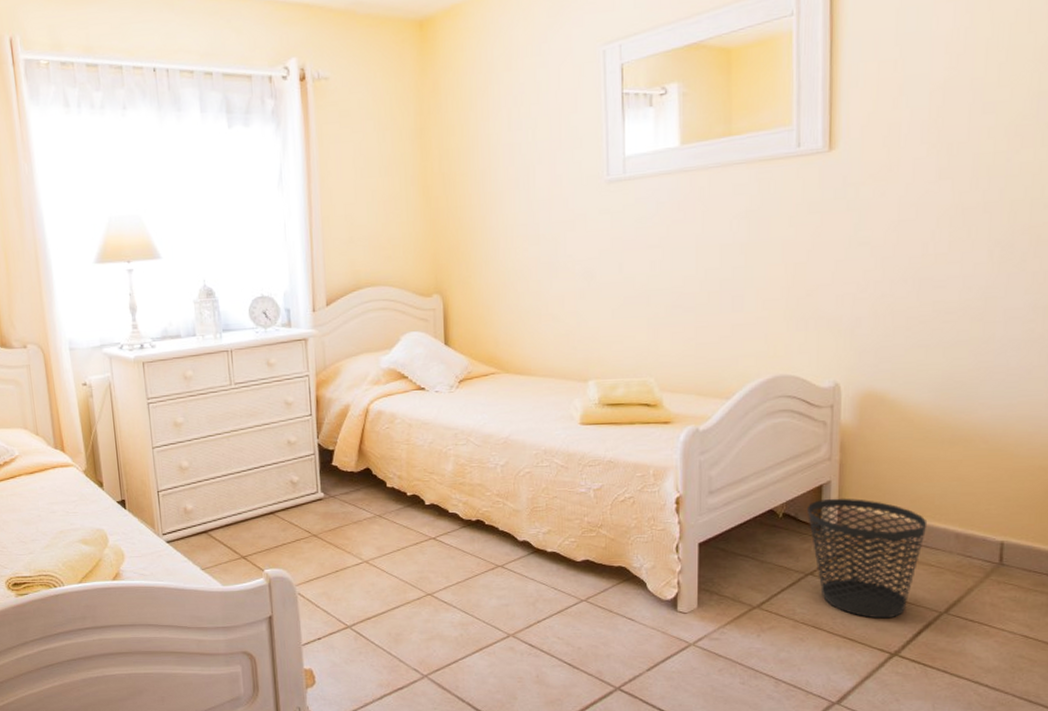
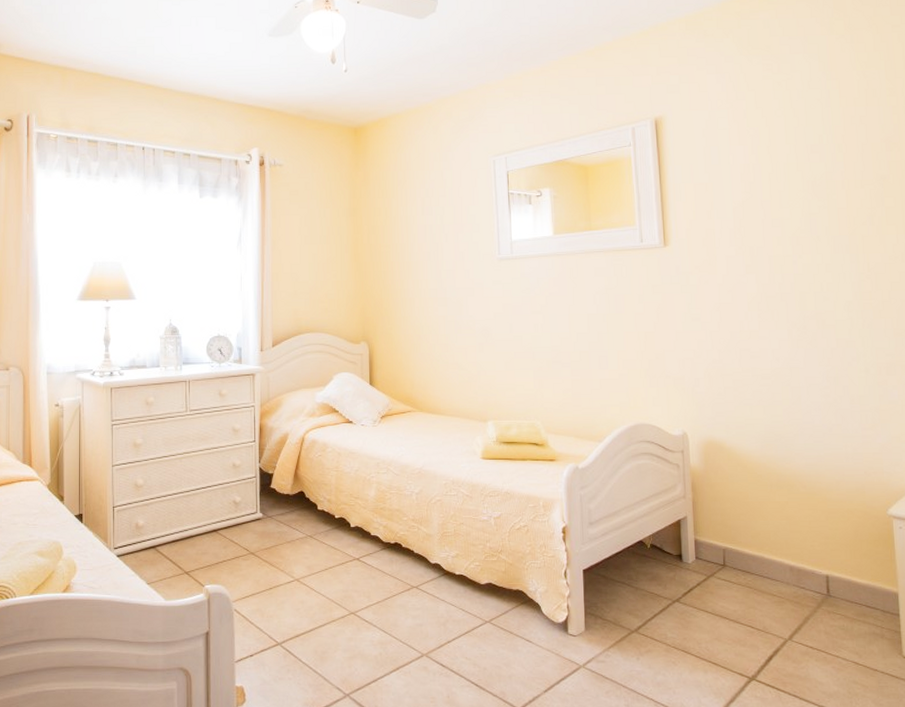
wastebasket: present [806,498,928,619] -> none [669,532,767,644]

